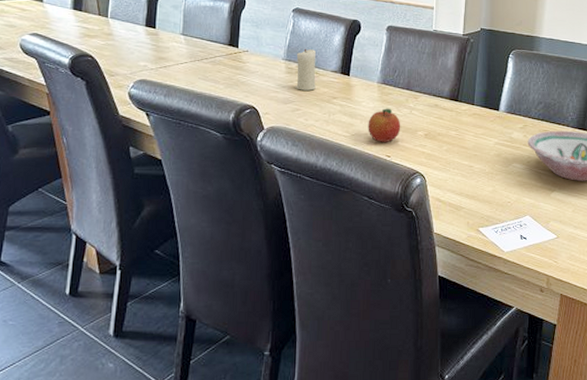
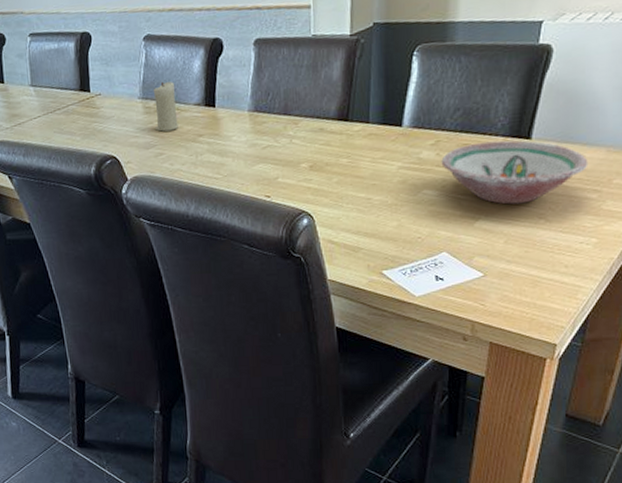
fruit: present [368,108,401,142] -> none [241,139,281,181]

